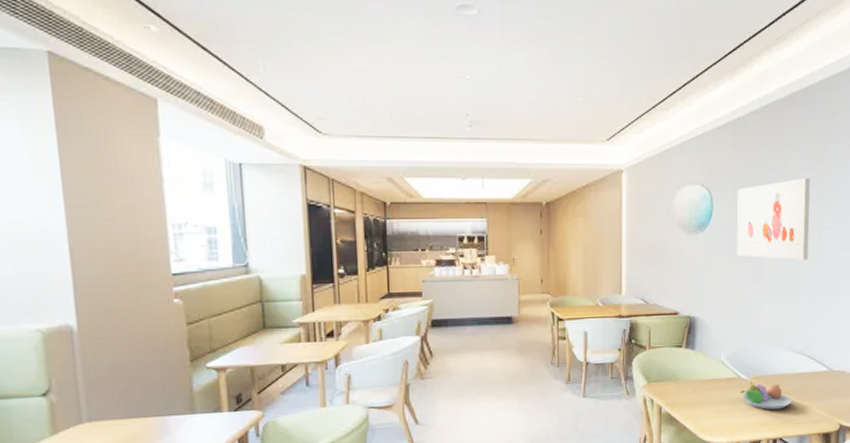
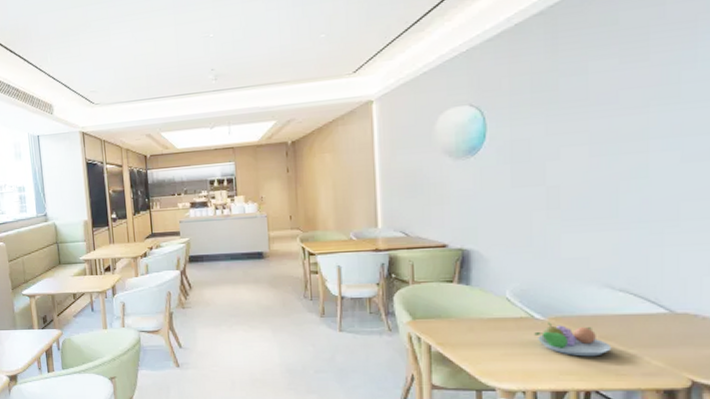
wall art: present [736,177,810,260] -> none [518,79,628,180]

